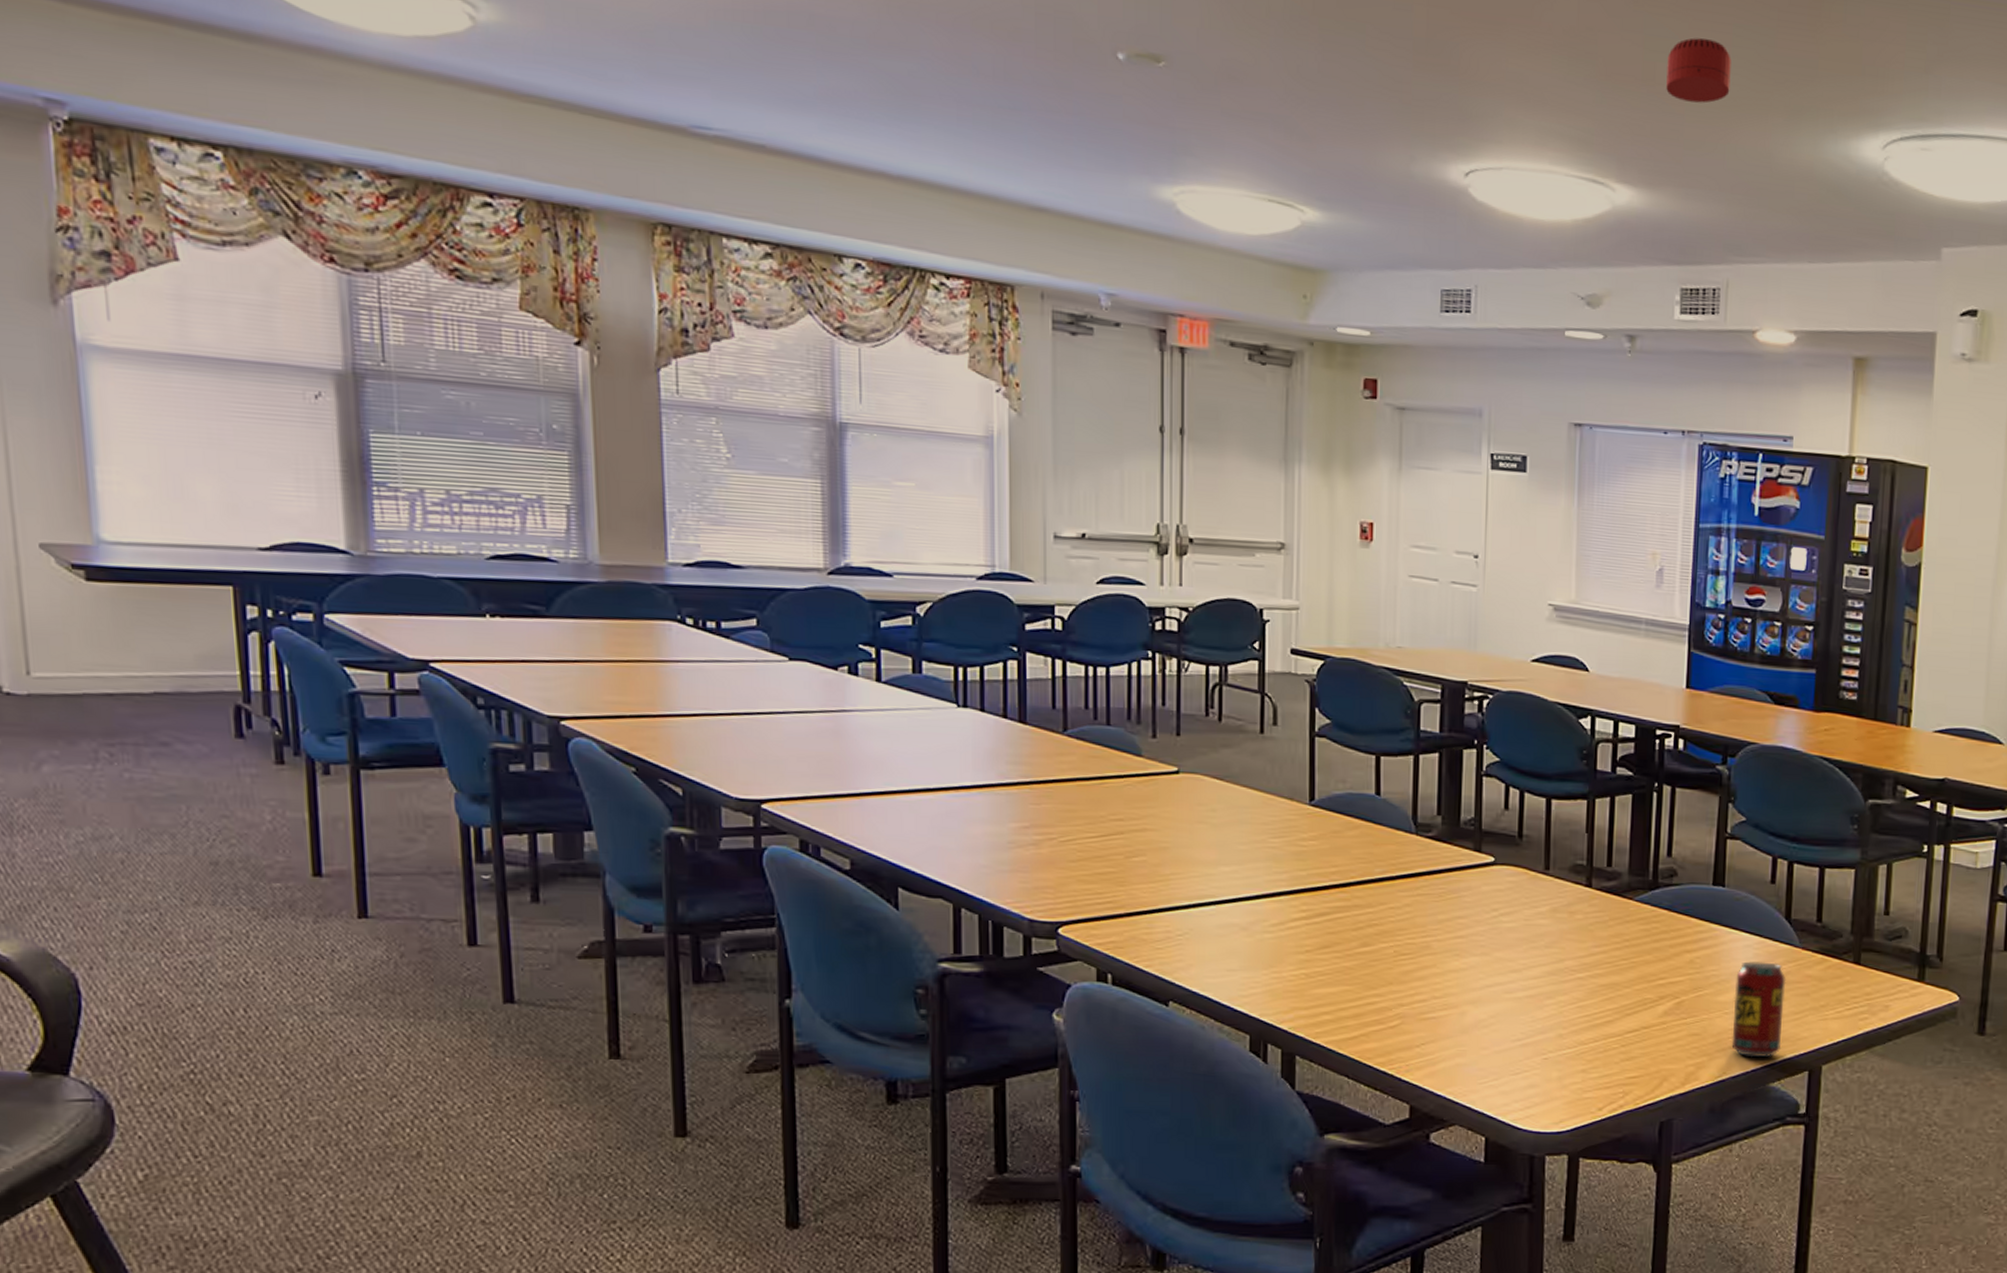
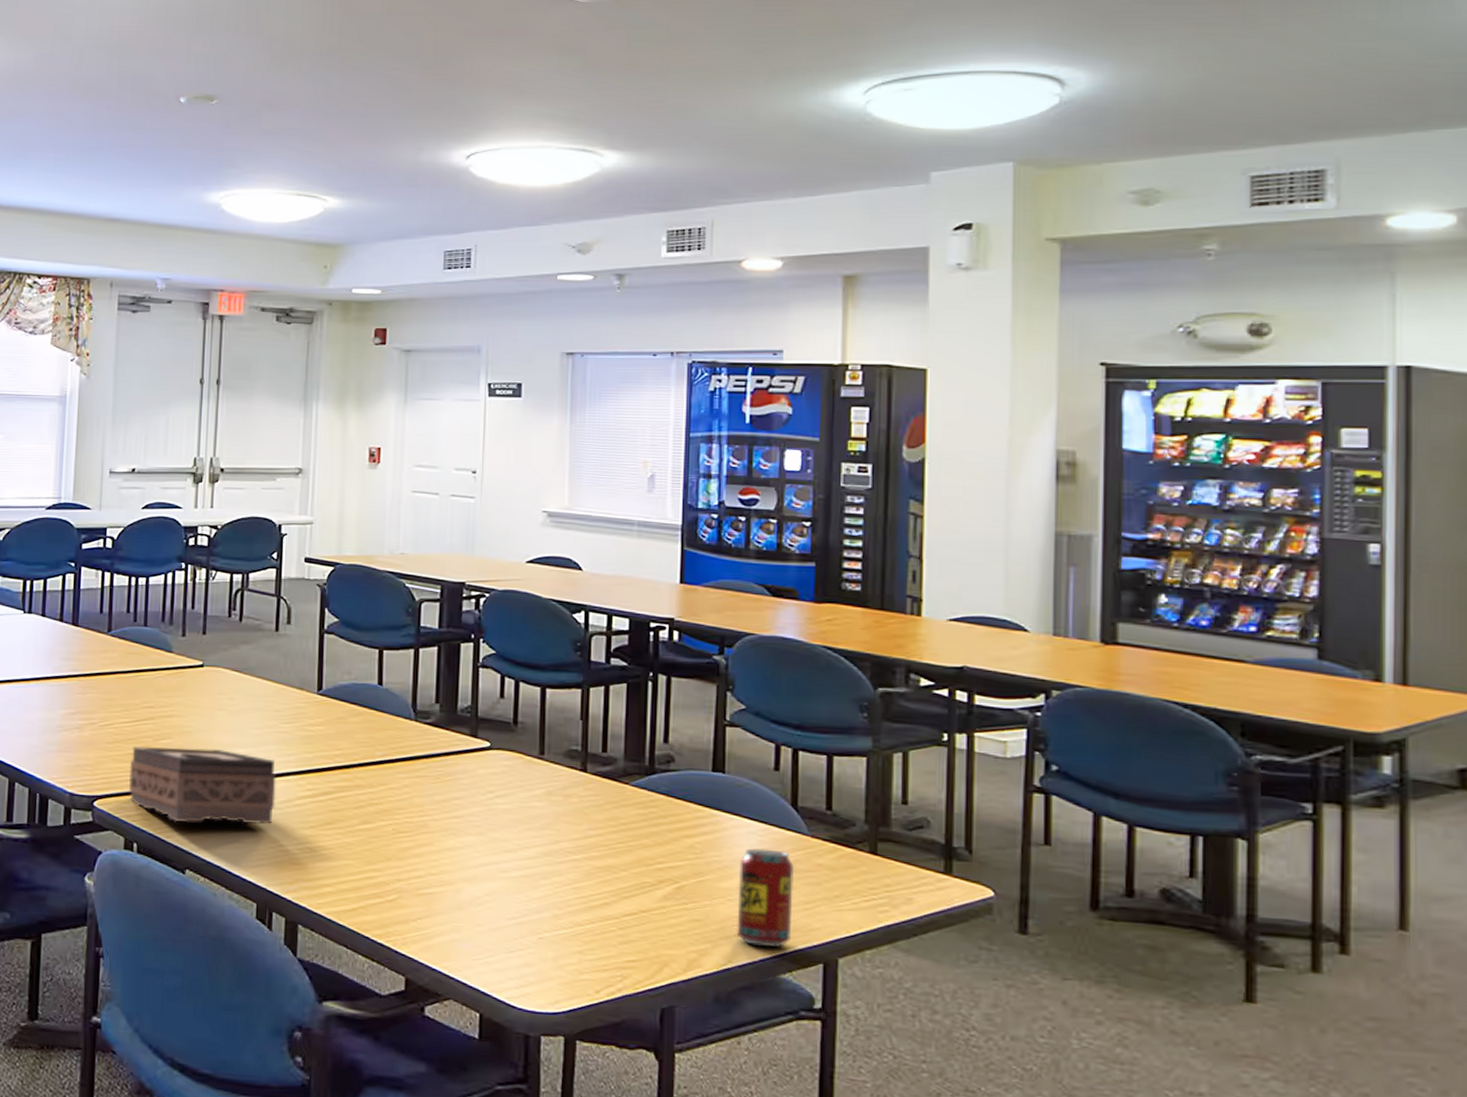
tissue box: none [1097,864,1267,950] -> present [129,746,276,825]
smoke detector: present [1666,37,1731,104] -> none [650,25,711,77]

